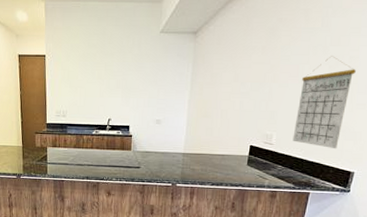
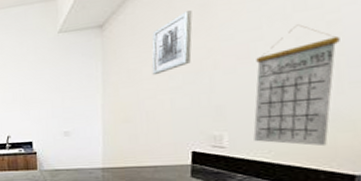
wall art: none [229,32,264,81] -> present [151,11,193,76]

